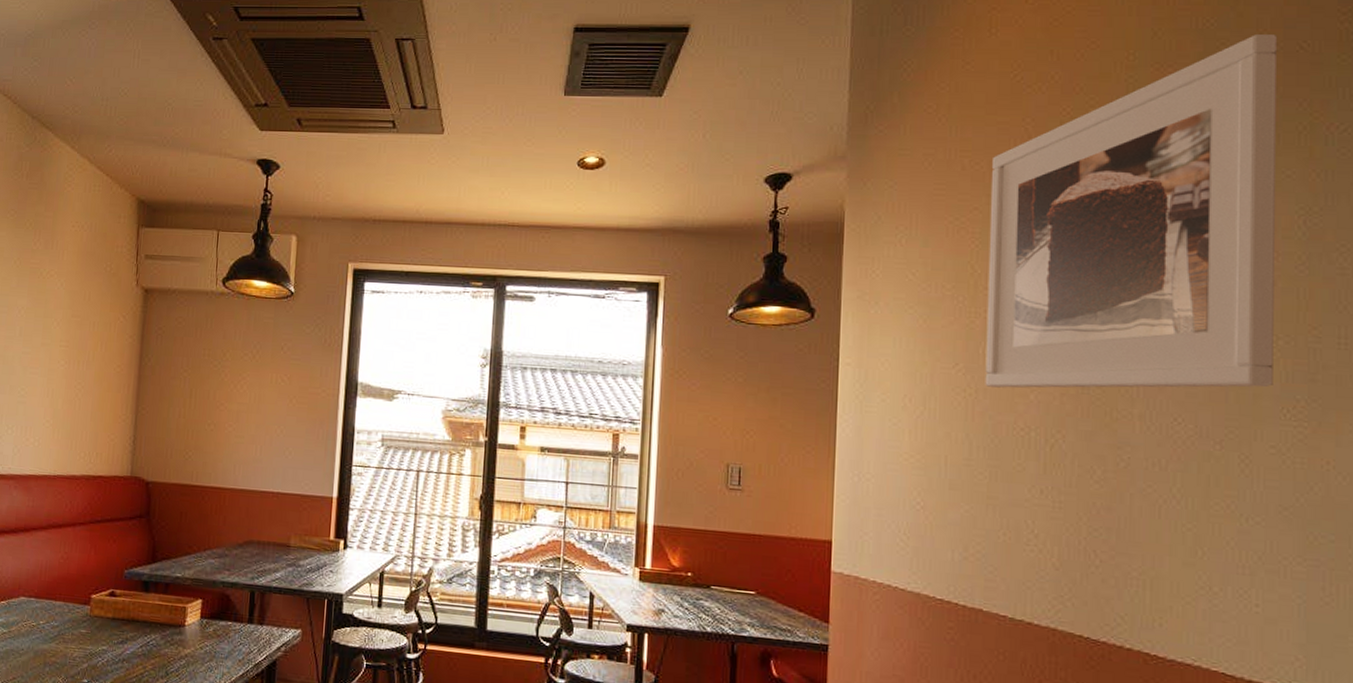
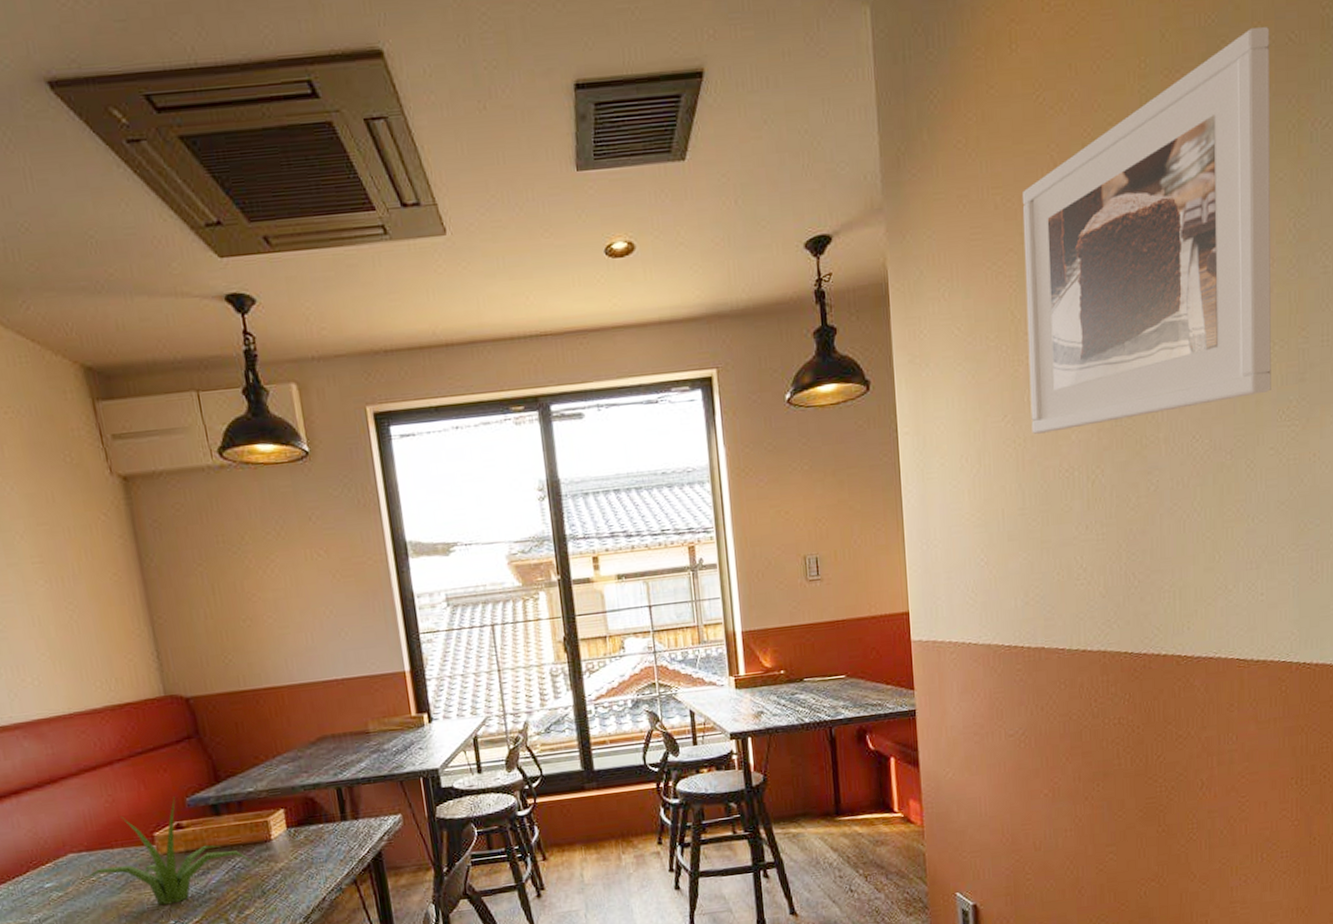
plant: none [18,566,167,665] -> present [75,796,256,906]

